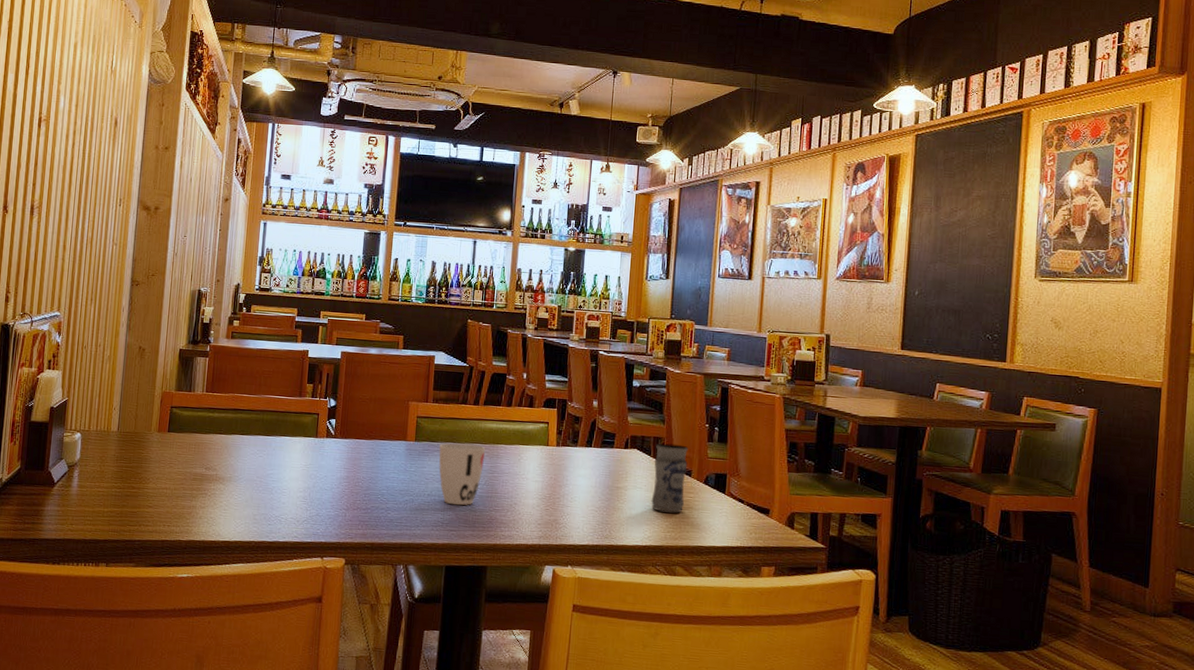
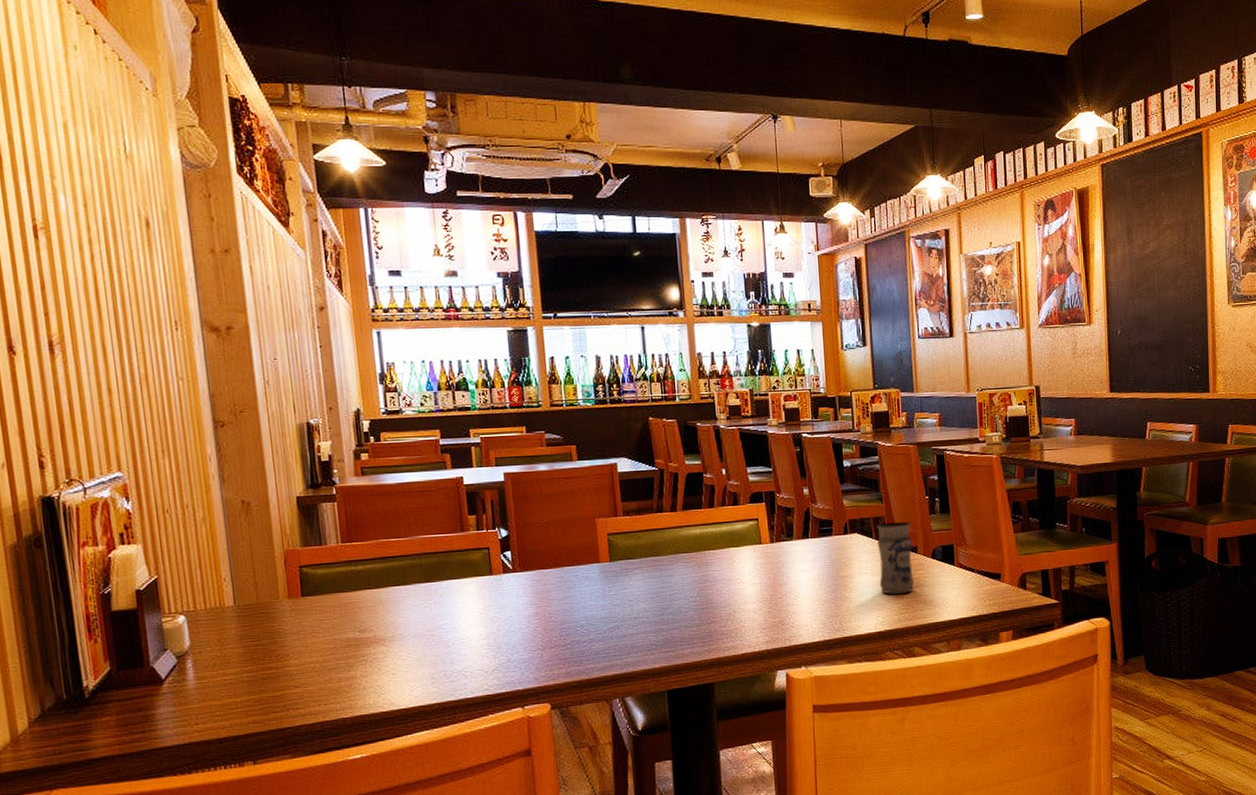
cup: present [439,443,485,506] -> none [639,555,693,624]

